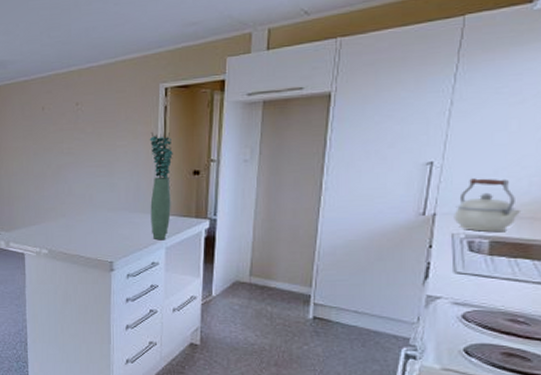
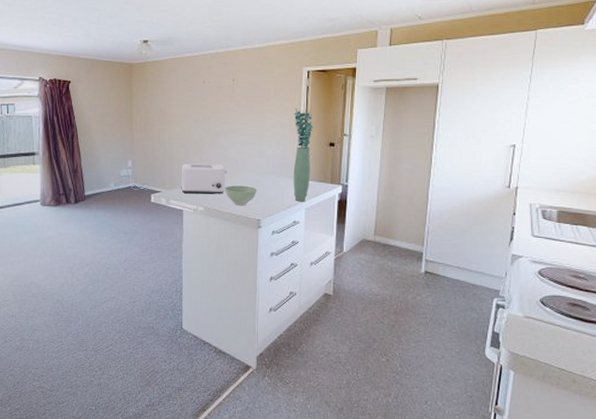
toaster: none [21,201,73,236] -> present [181,164,227,194]
bowl: none [71,224,109,248] -> present [225,185,258,207]
kettle: present [454,178,522,232] -> none [531,159,580,203]

